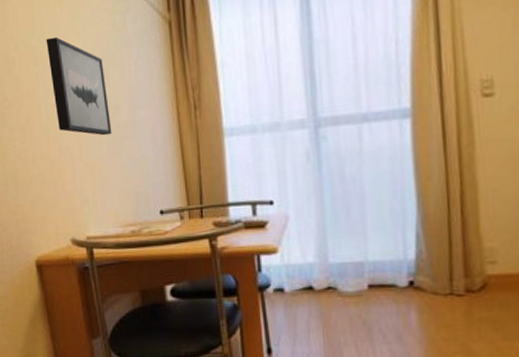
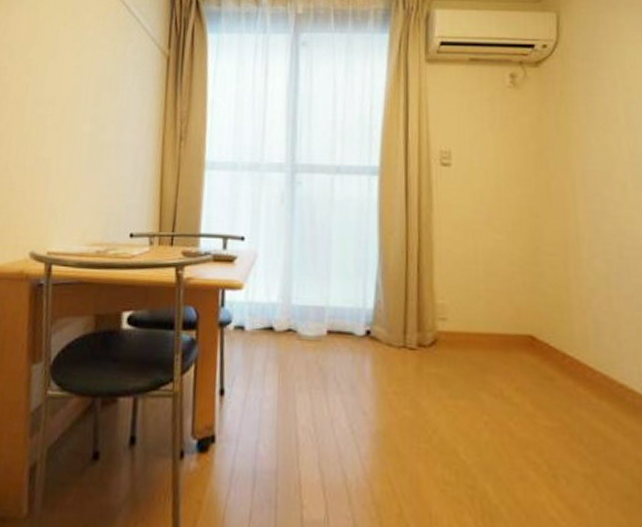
wall art: present [46,36,112,136] -> none [39,53,97,153]

